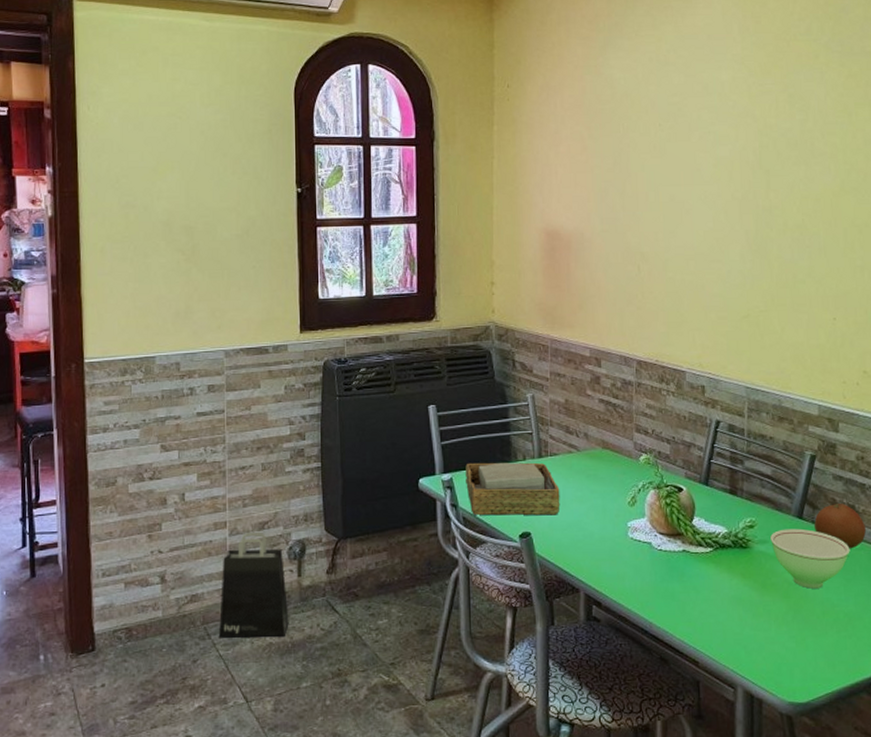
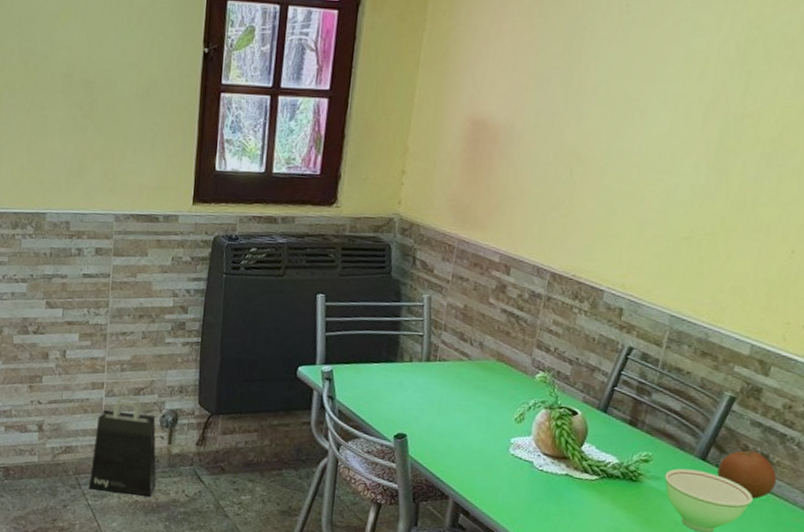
napkin holder: present [465,462,560,516] -> none [346,357,444,421]

